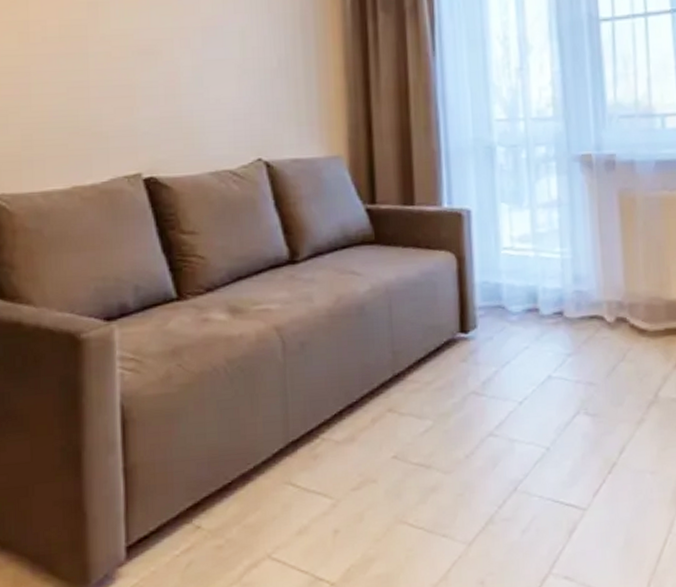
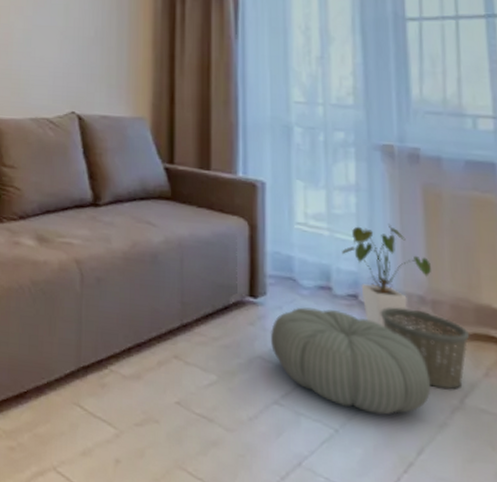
pouf: none [482,330,630,425] -> present [270,307,431,415]
house plant: none [547,235,628,344] -> present [342,223,431,335]
basket: none [583,316,662,387] -> present [380,307,470,390]

